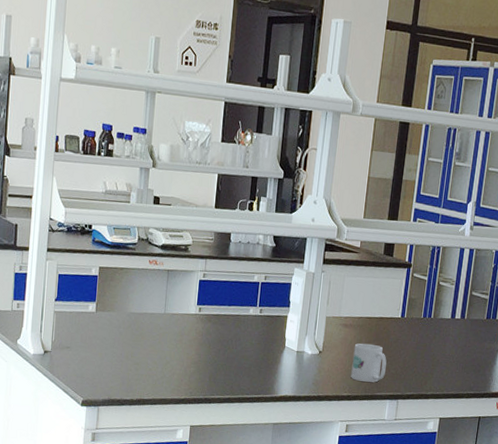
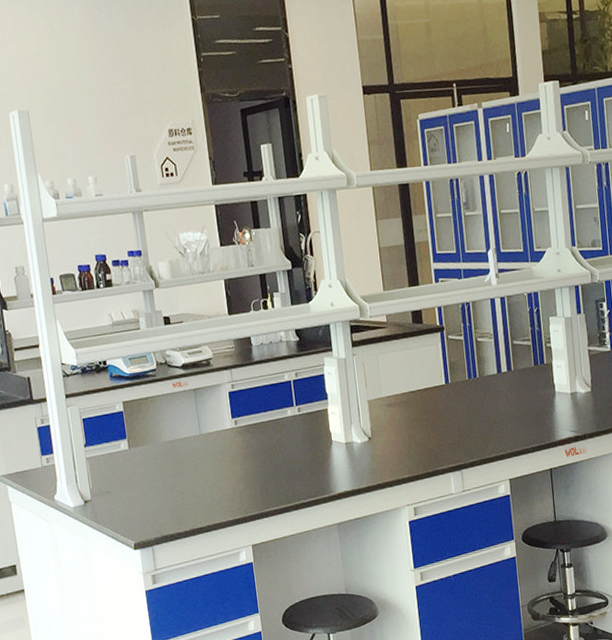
mug: present [351,343,387,383] -> none [403,418,442,460]

